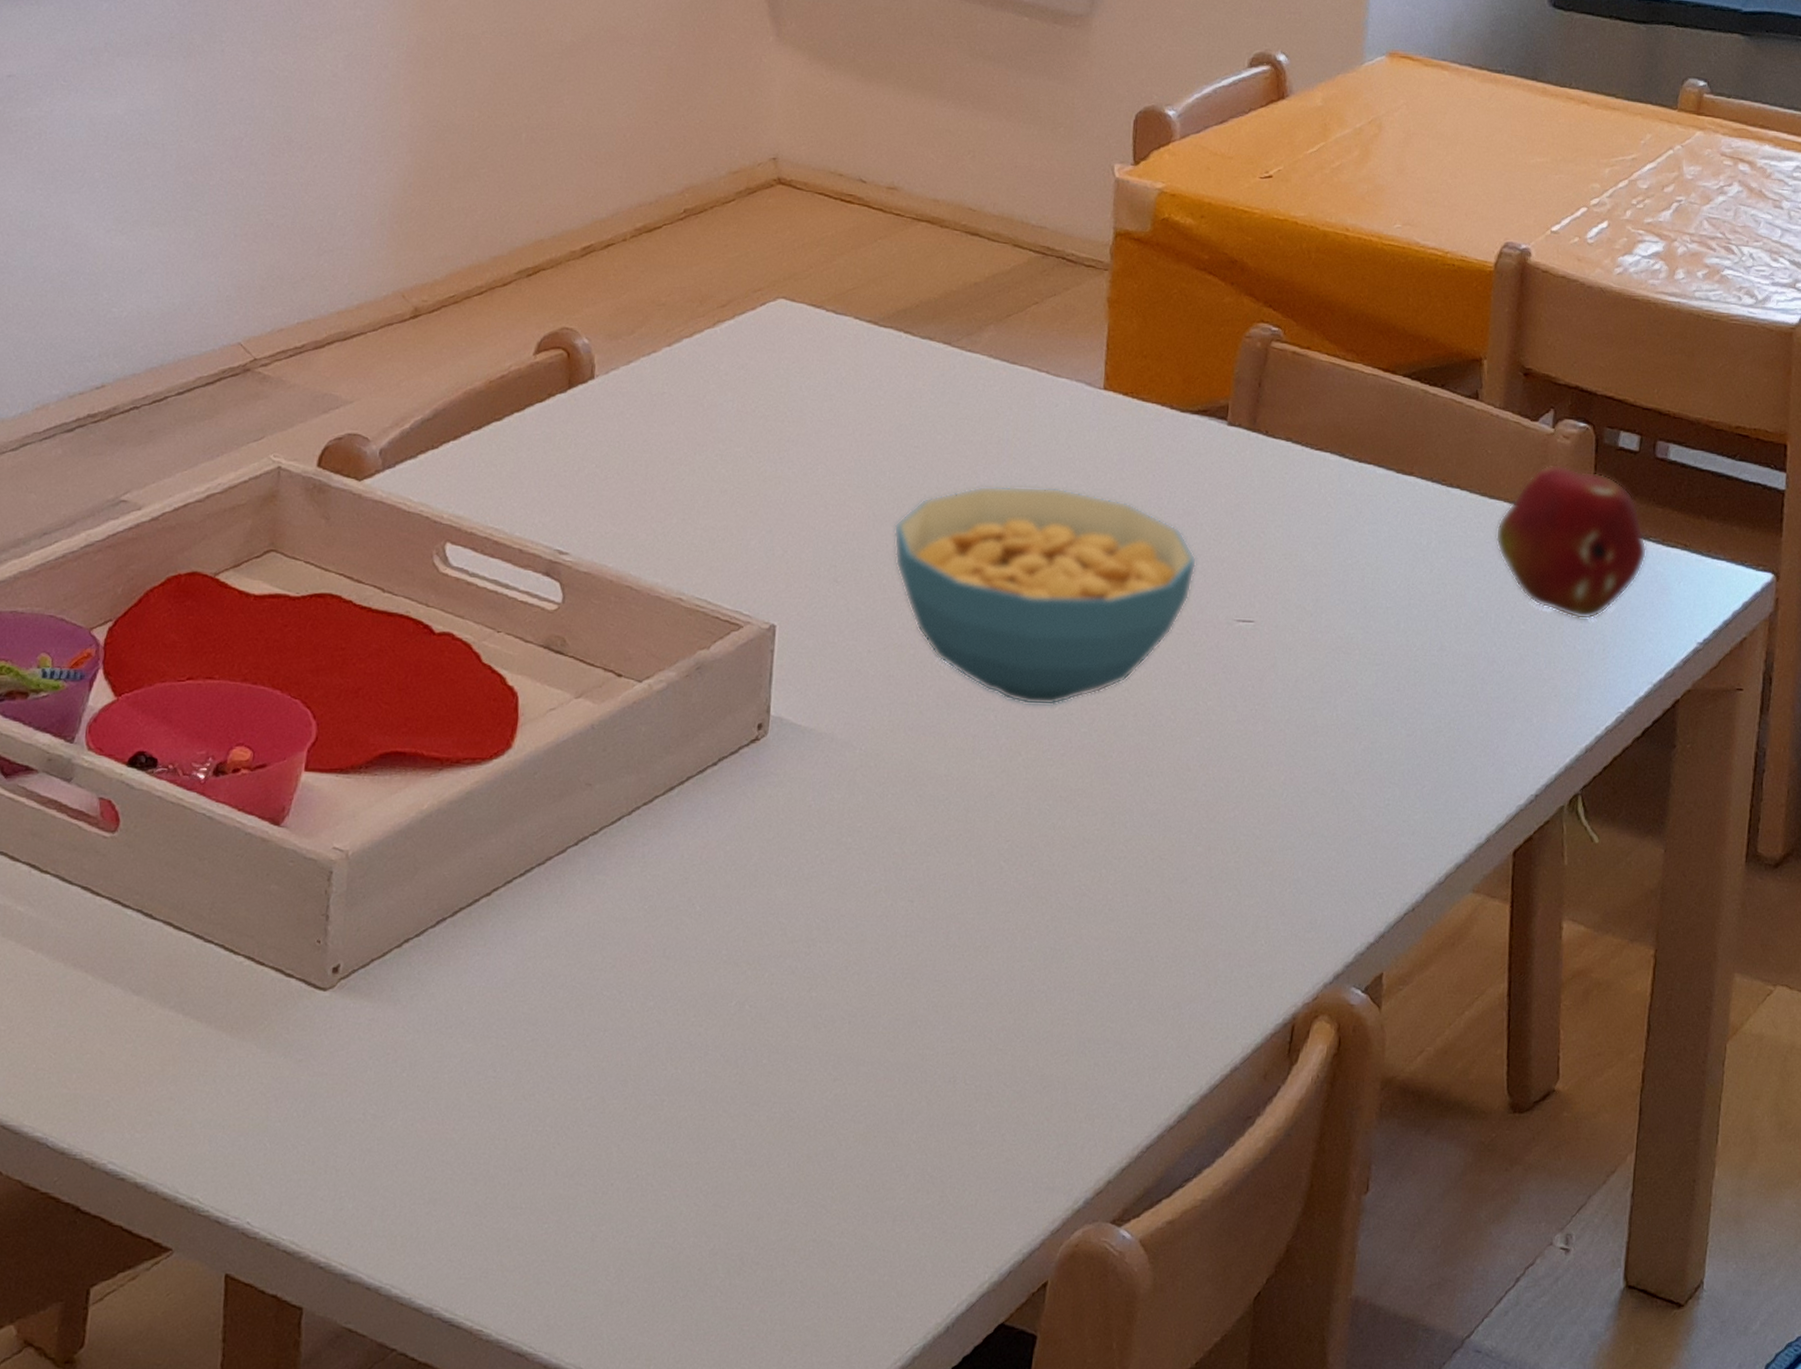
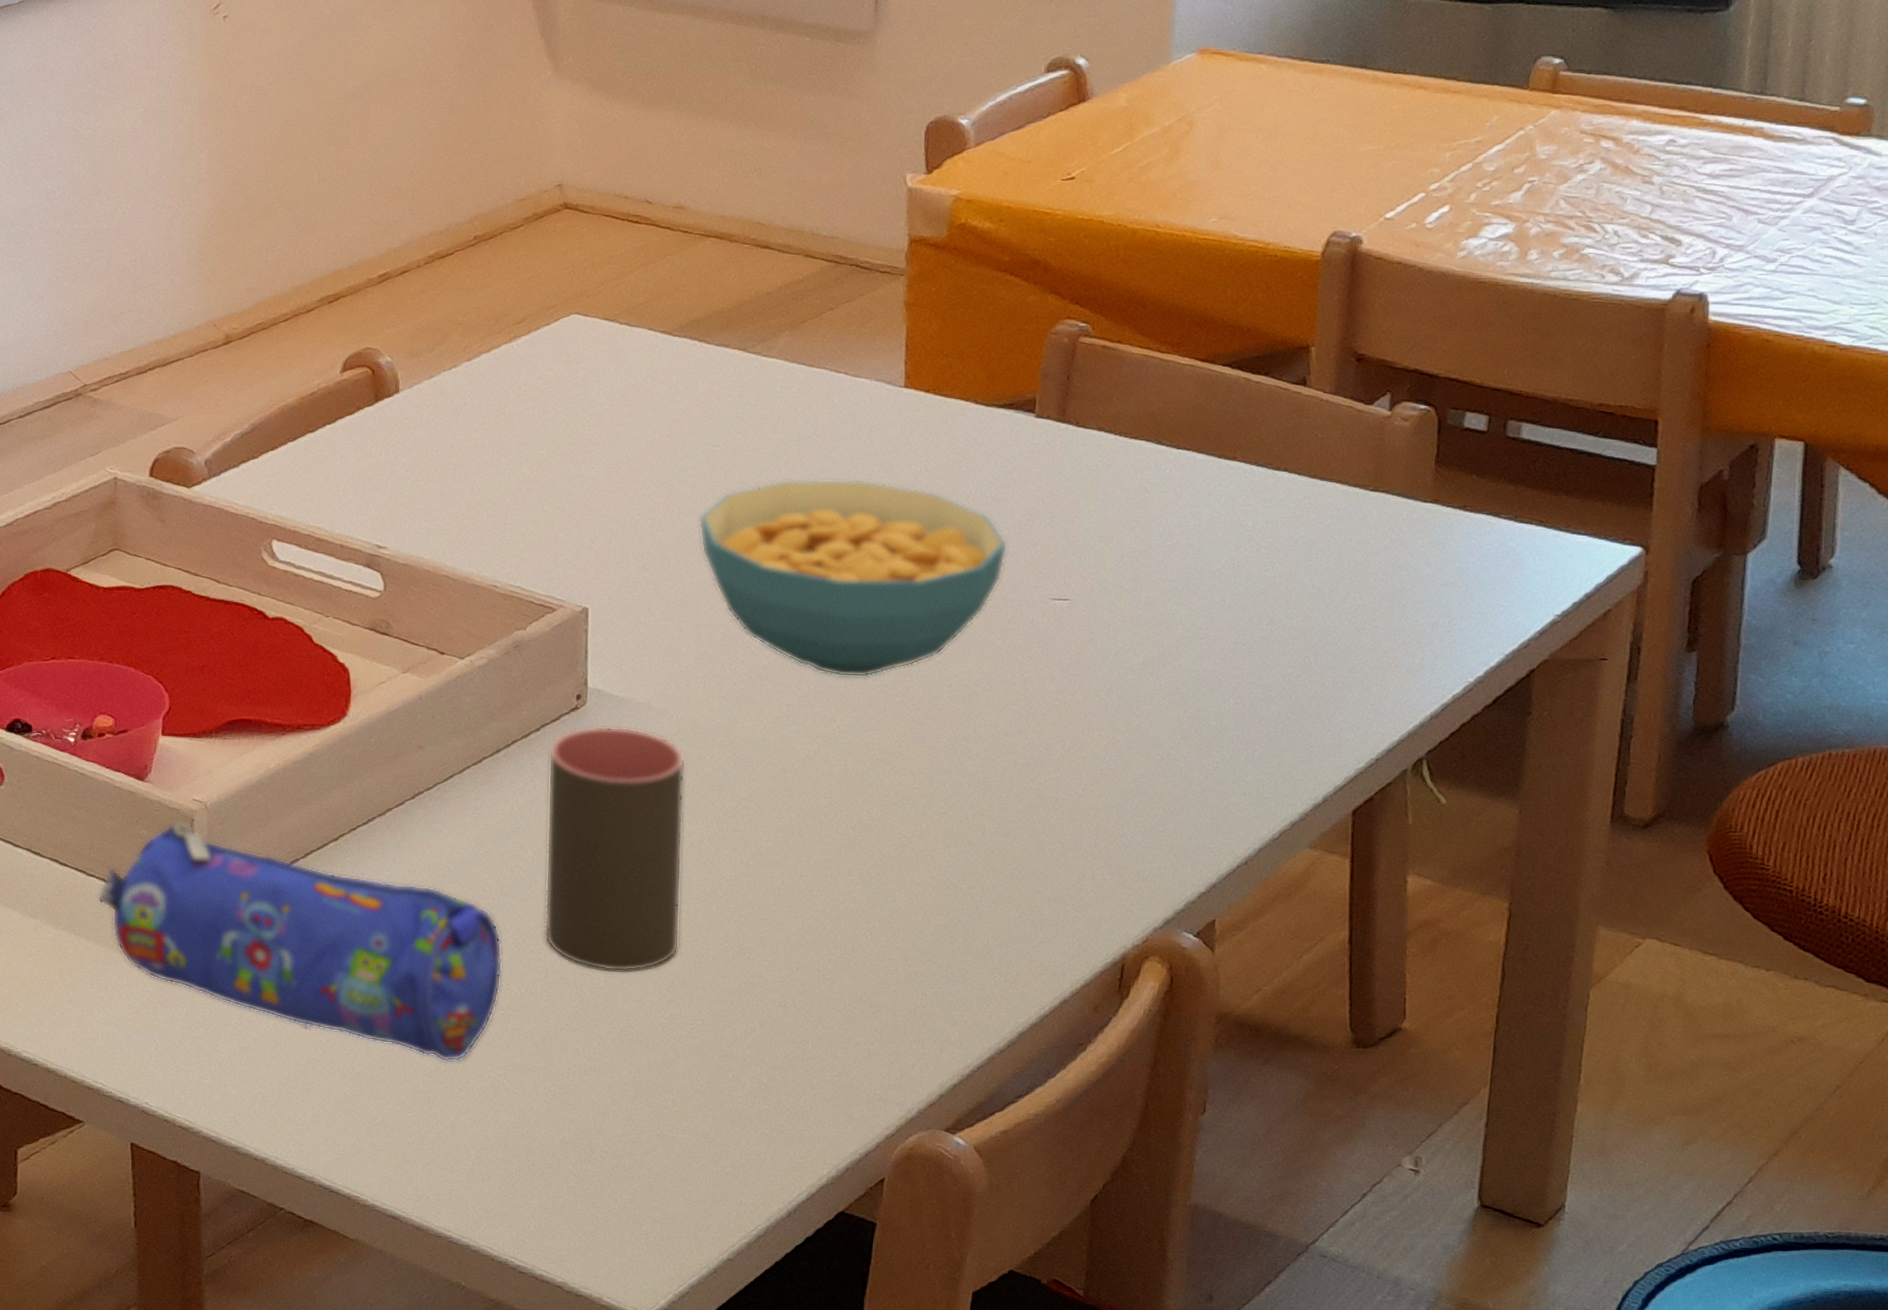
pencil case: none [213,874,661,1160] -> present [97,821,503,1062]
cup: none [707,760,866,1047] -> present [544,726,685,972]
fruit: present [1495,463,1647,620] -> none [1327,445,1498,594]

